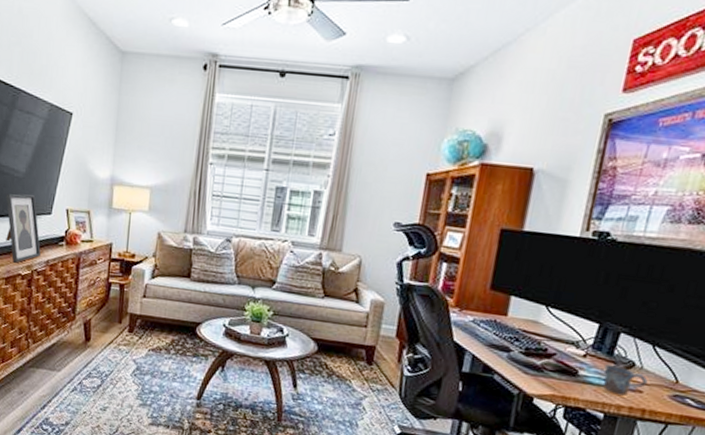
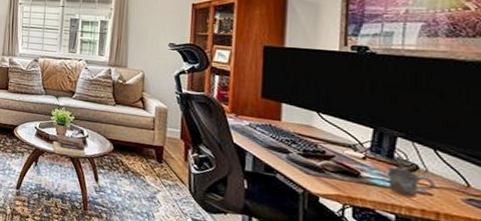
books: none [244,333,285,360] -> present [52,134,86,157]

